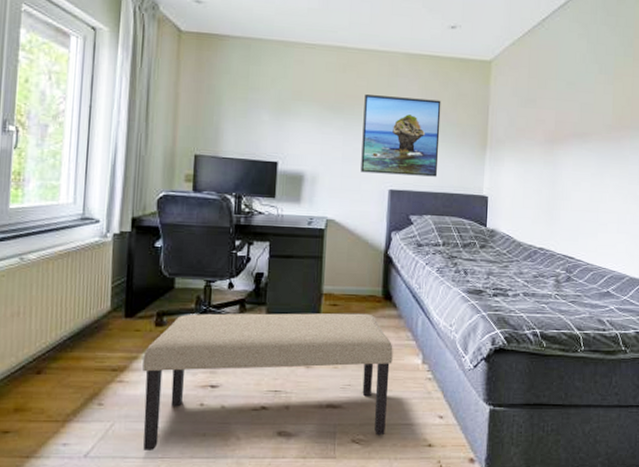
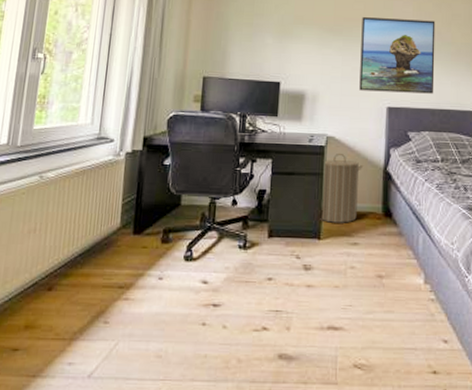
bench: present [143,313,393,452] -> none [145,230,394,373]
laundry hamper: none [319,236,364,306] -> present [320,153,364,223]

